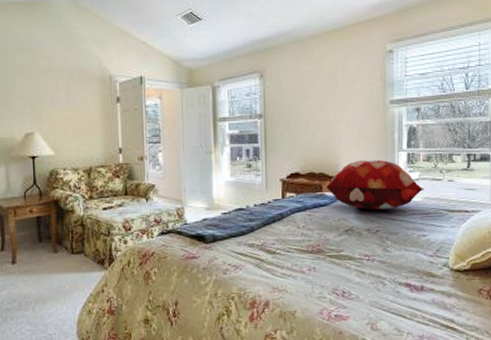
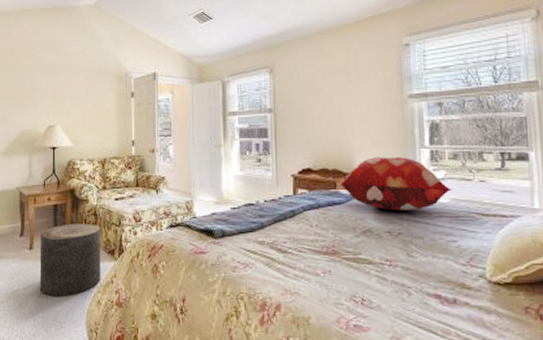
stool: none [23,234,92,310] -> present [39,223,101,297]

